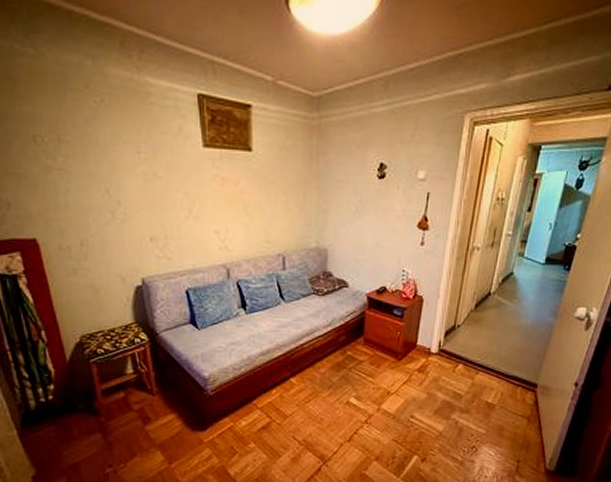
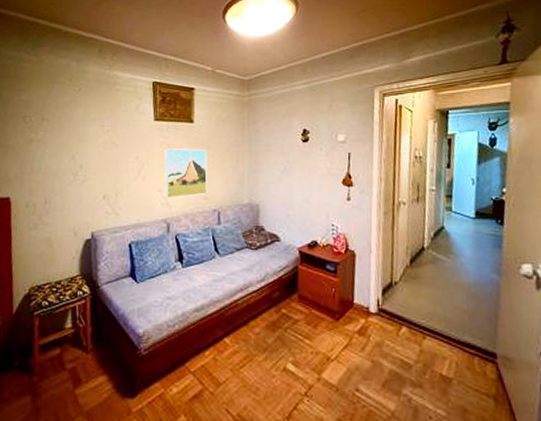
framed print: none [218,183,271,242] -> present [164,148,208,199]

